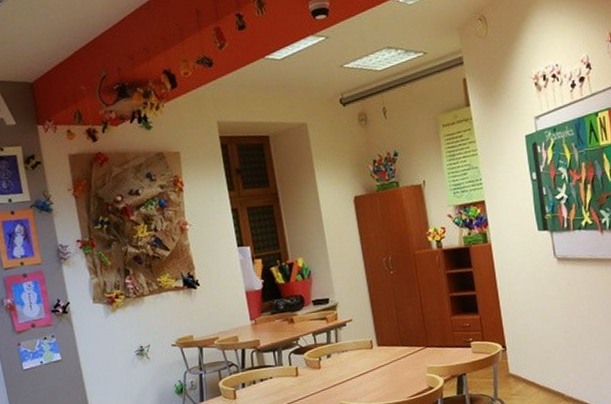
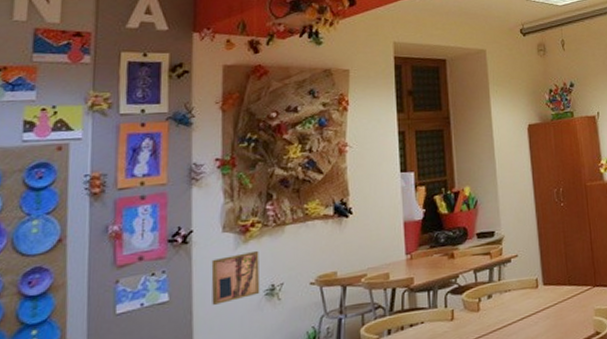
wall art: none [89,318,132,363] -> present [211,250,260,305]

